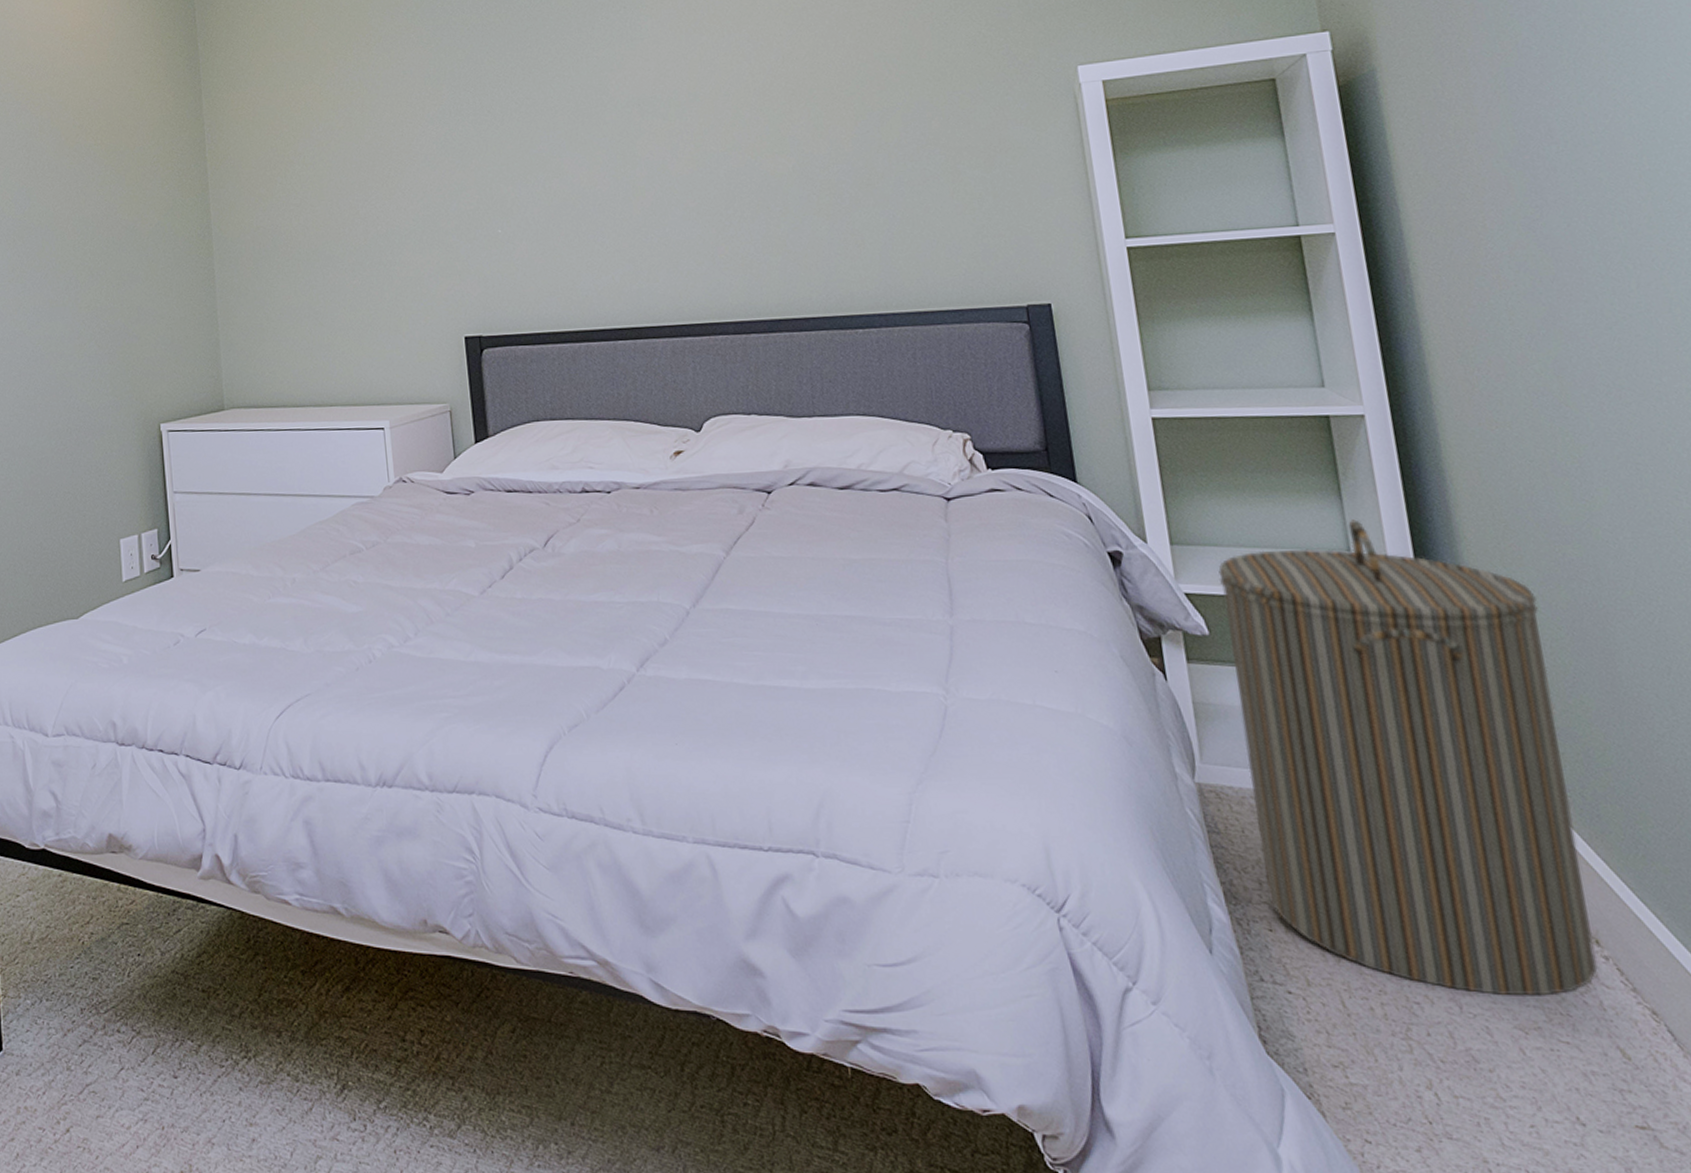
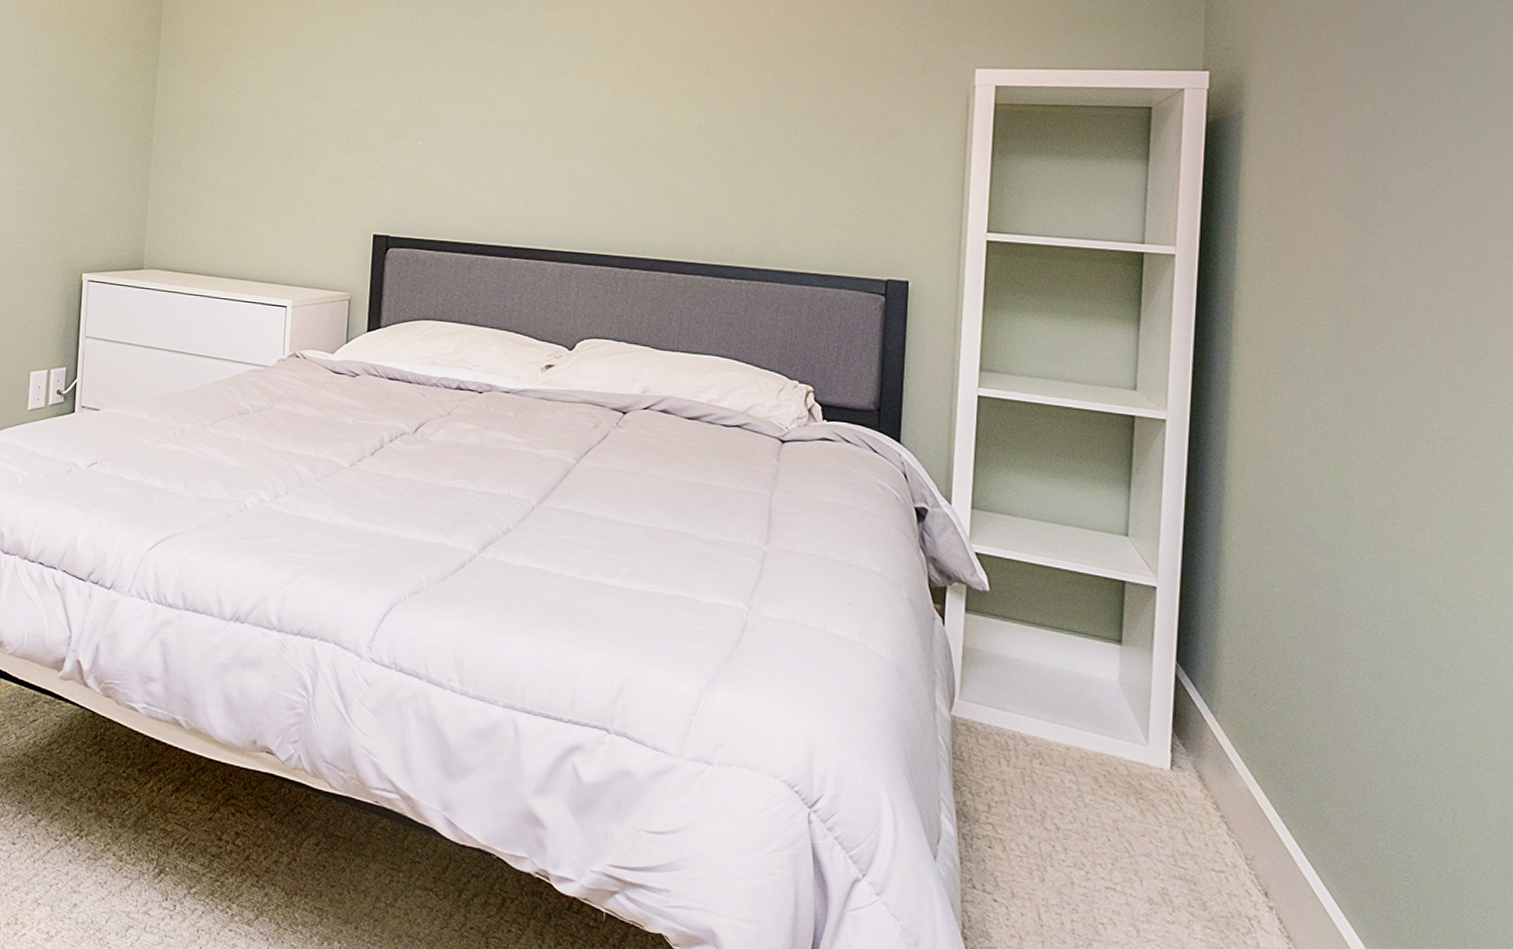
laundry hamper: present [1218,519,1598,996] -> none [994,509,1280,933]

